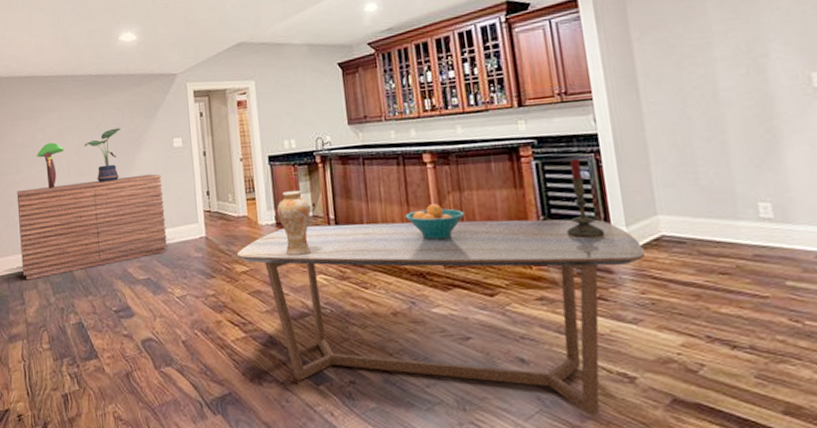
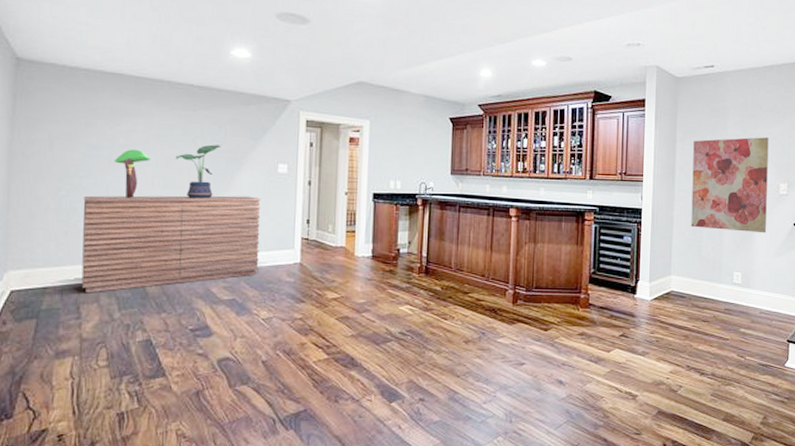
dining table: present [236,219,645,416] -> none [329,261,658,424]
vase: present [277,191,311,255] -> none [375,228,406,286]
fruit bowl: present [405,203,465,240] -> none [487,251,535,282]
candle: present [566,157,605,239] -> none [608,225,635,289]
wall art: none [658,13,803,149] -> present [691,137,769,233]

